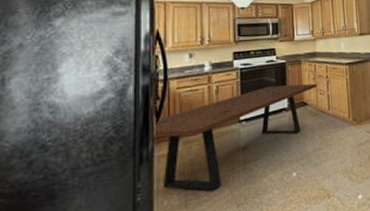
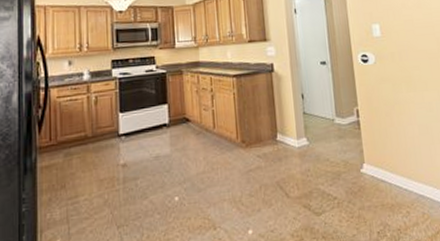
dining table: present [152,83,318,191] -> none [35,97,201,208]

